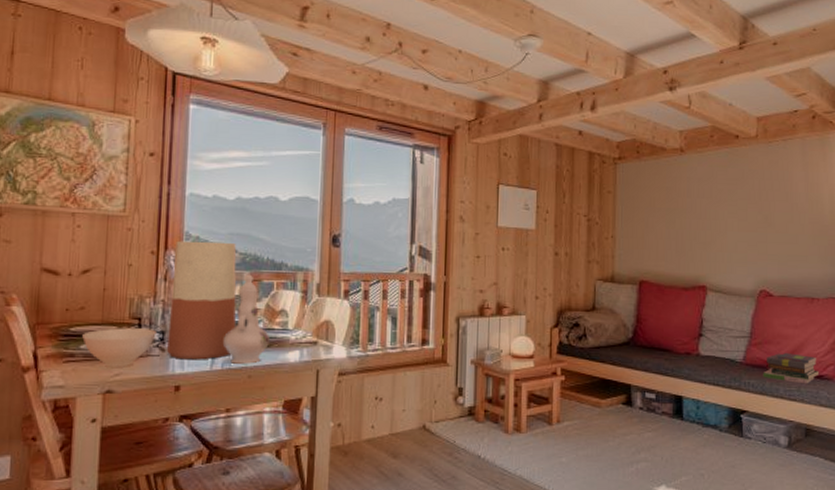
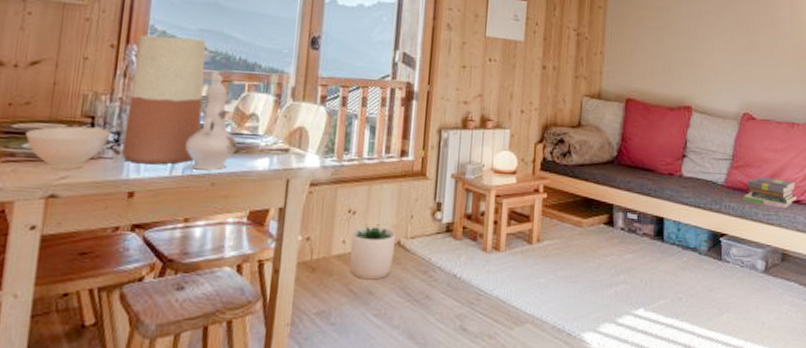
planter: none [378,412,421,462] -> present [349,226,396,280]

